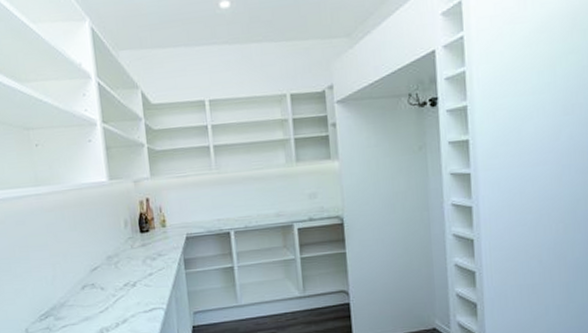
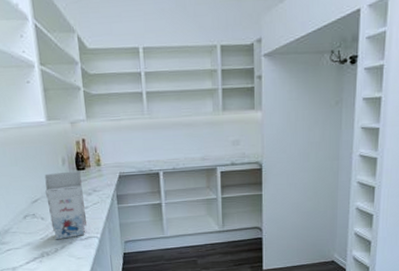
gift box: none [105,233,152,313] -> present [44,171,87,240]

